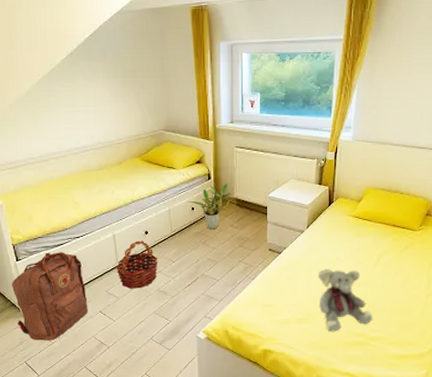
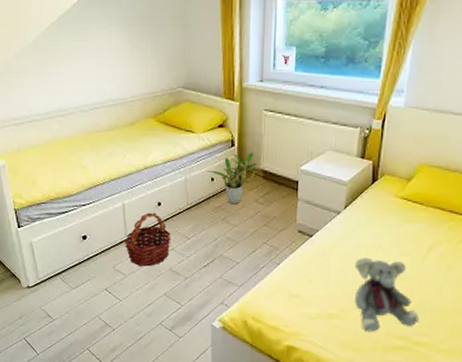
backpack: present [12,252,88,341] -> none [13,220,93,317]

